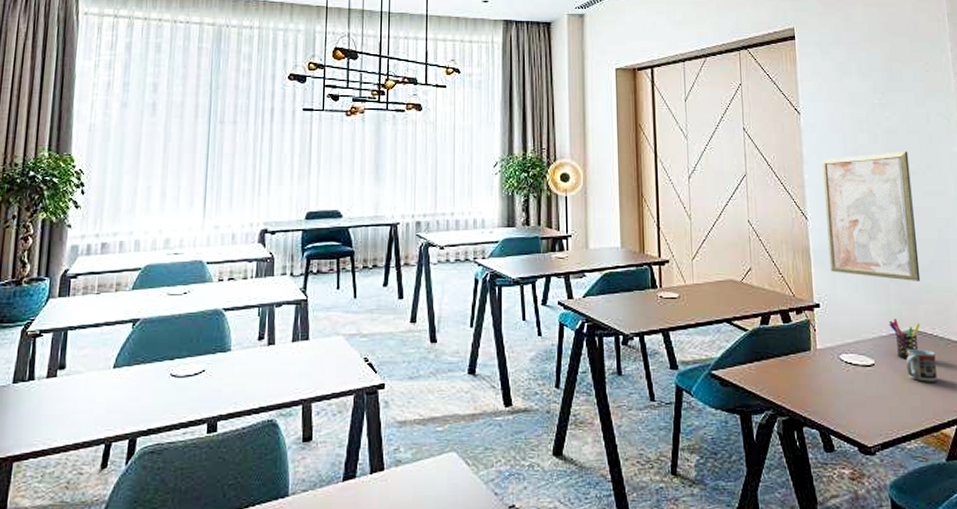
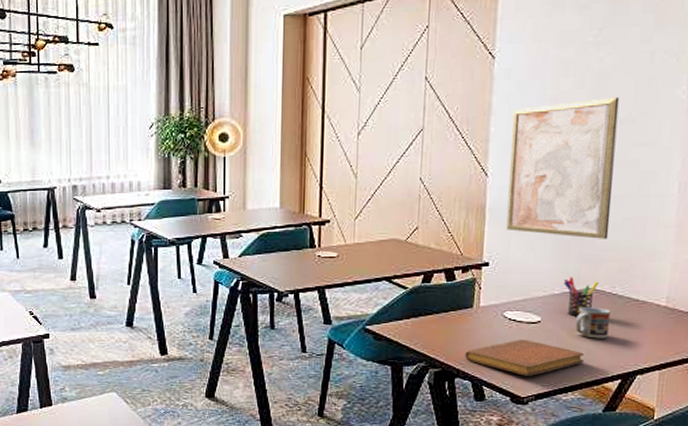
notebook: none [809,382,921,423] -> present [465,338,585,376]

